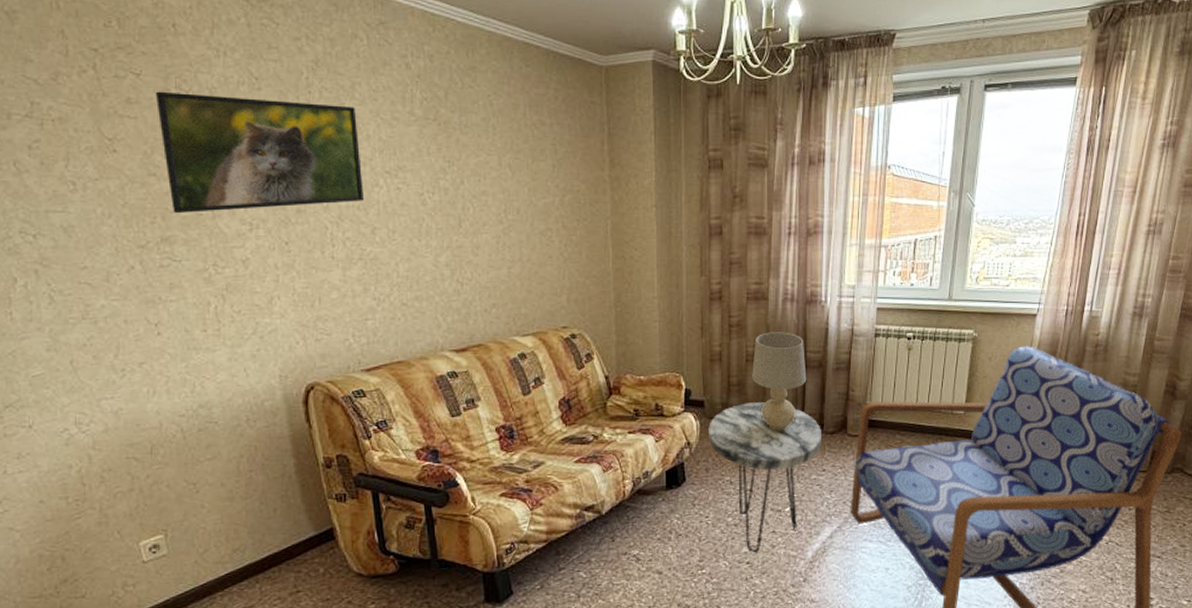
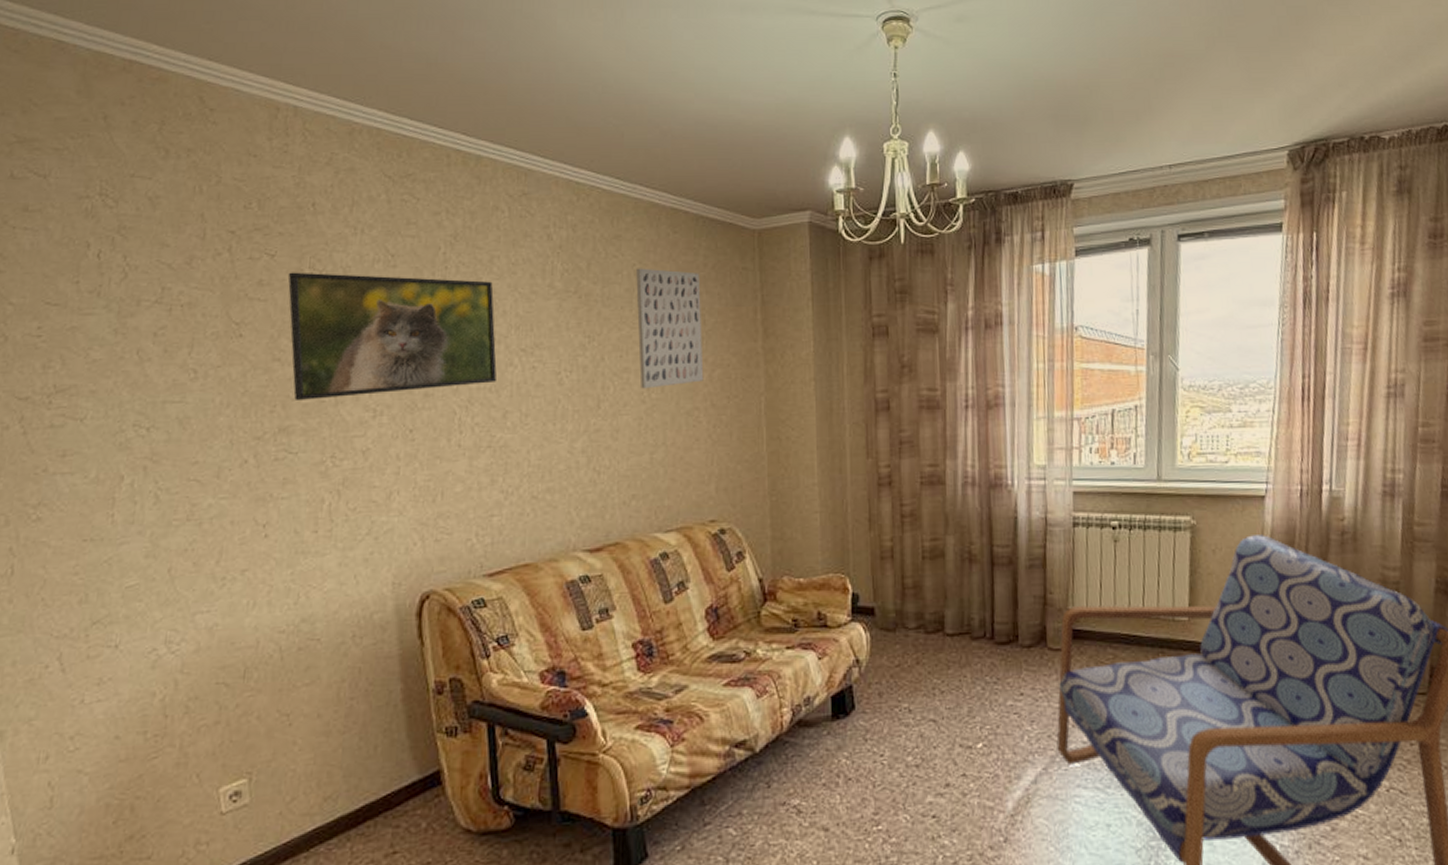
wall art: none [492,99,556,211] -> present [636,268,704,389]
side table: present [708,402,821,553] -> none [880,609,1017,804]
table lamp: present [752,332,807,431] -> none [930,522,995,645]

